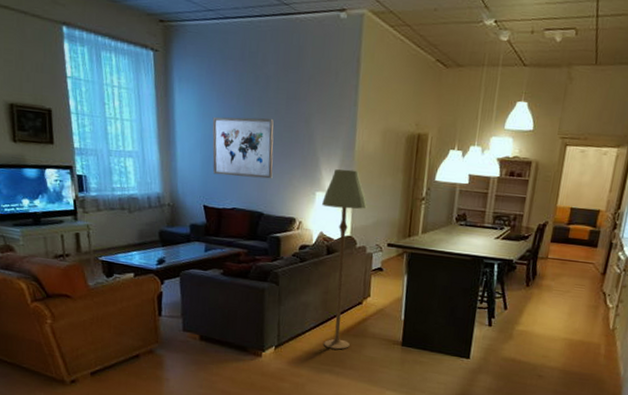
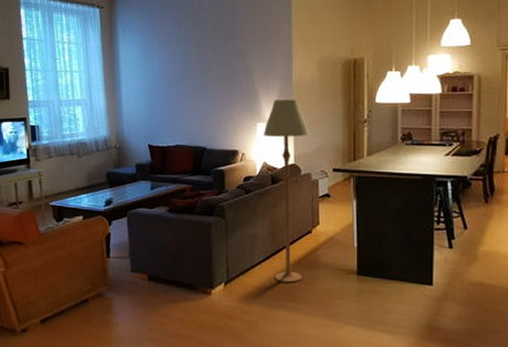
wall art: present [212,116,274,179] -> none [154,57,214,115]

